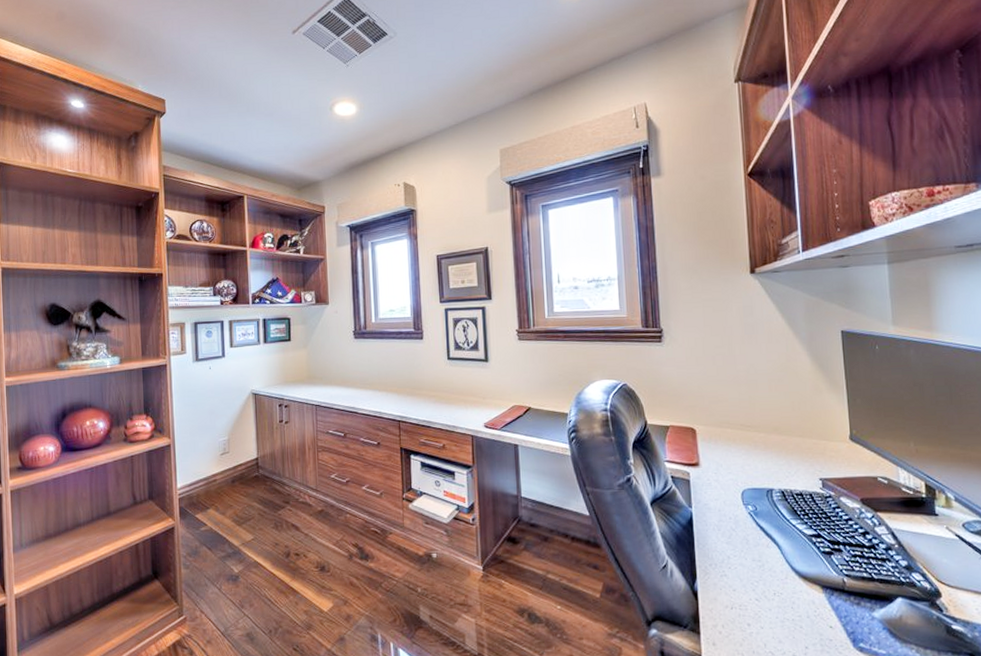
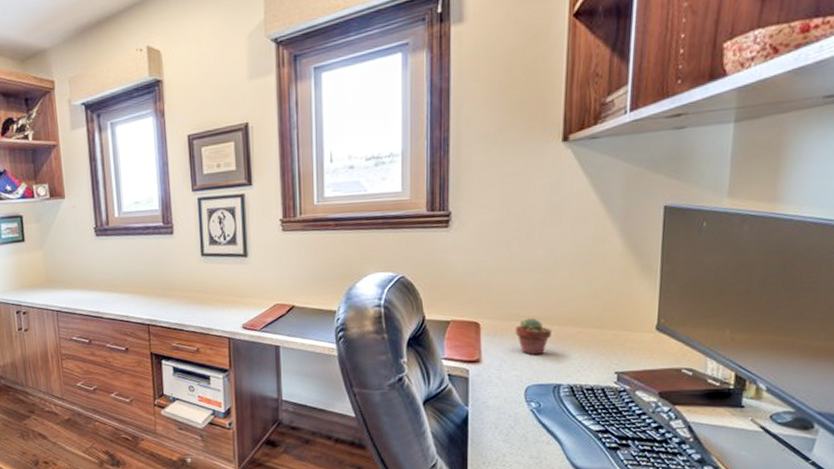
potted succulent: none [727,425,760,460] -> present [515,318,553,355]

